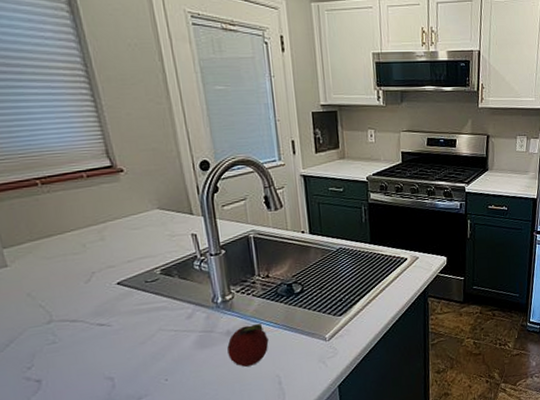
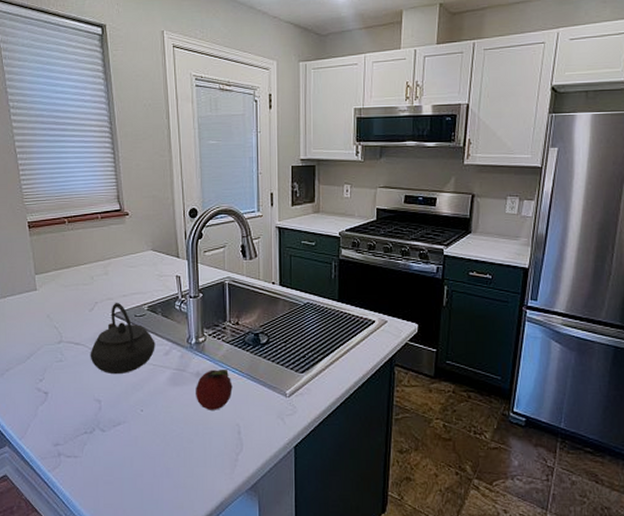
kettle: none [92,269,175,348] -> present [90,302,155,375]

